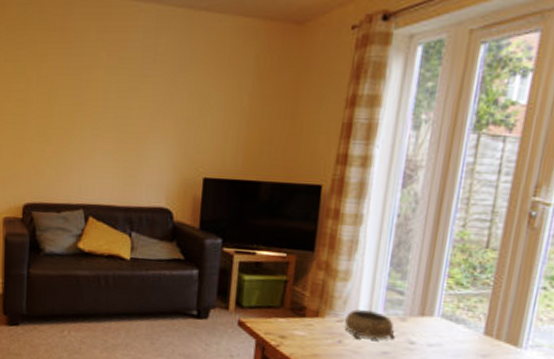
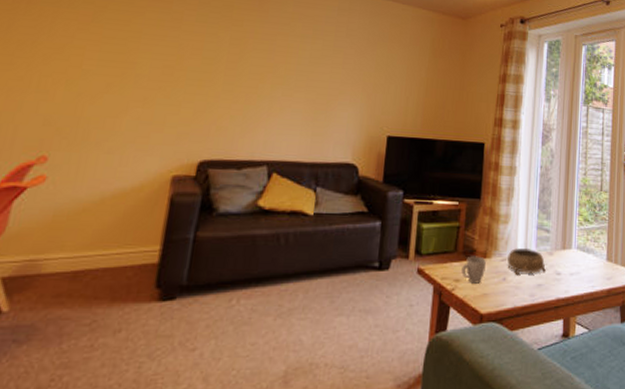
mug: none [288,313,320,343] -> present [461,256,487,284]

